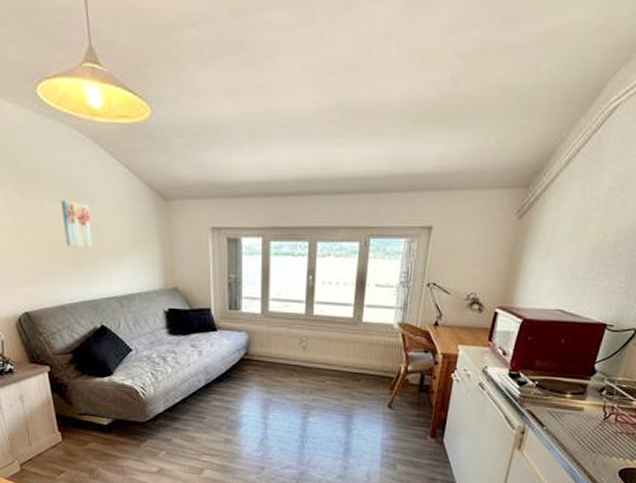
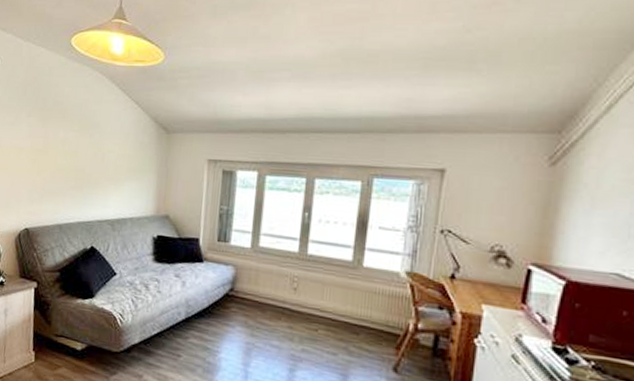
wall art: present [61,200,93,247] -> none [72,130,98,172]

